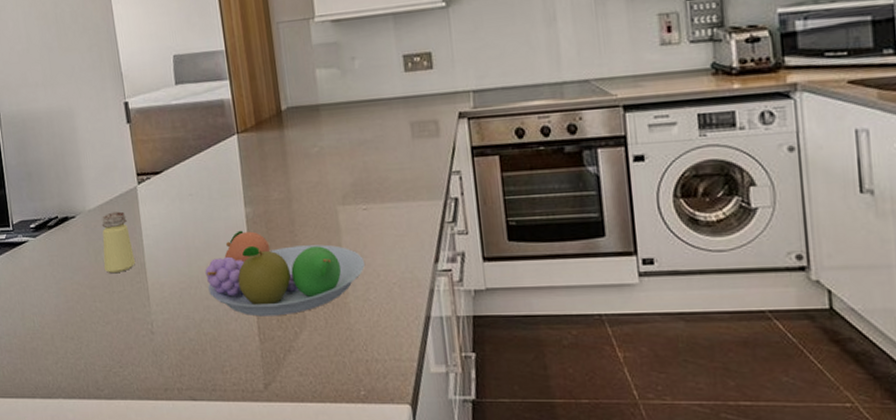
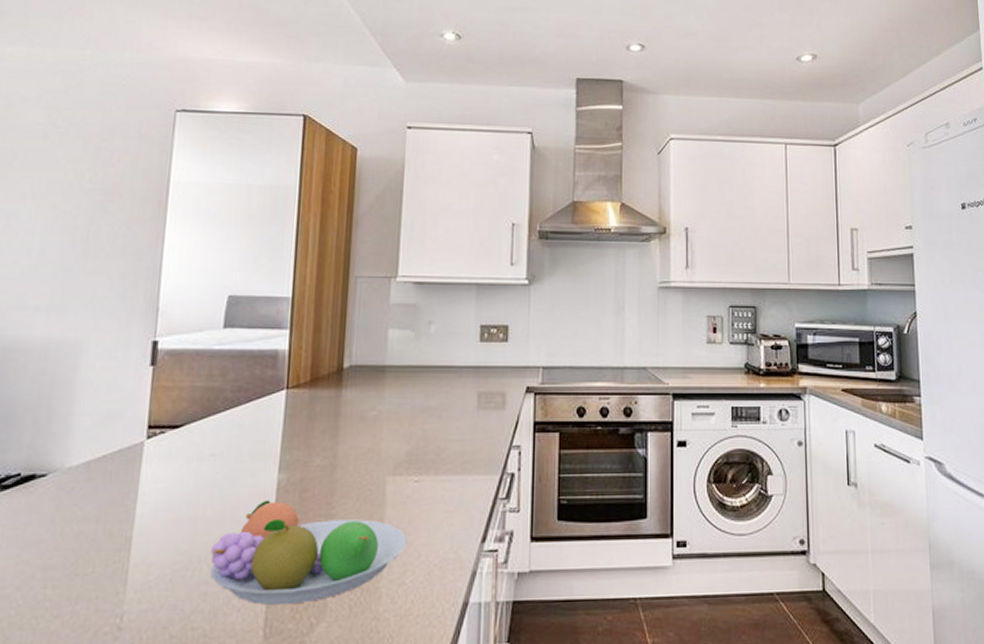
saltshaker: present [101,211,135,274] -> none [70,471,121,551]

